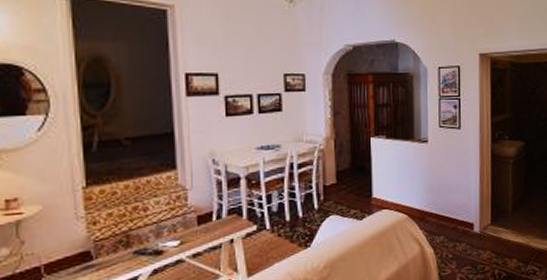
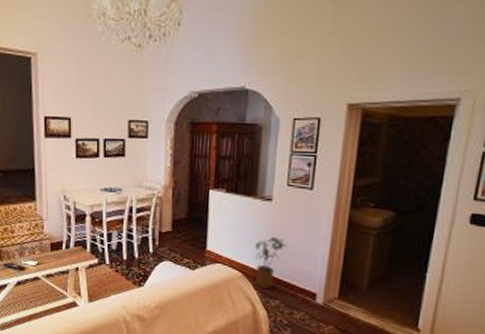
house plant: none [417,176,445,228] -> present [254,237,288,290]

